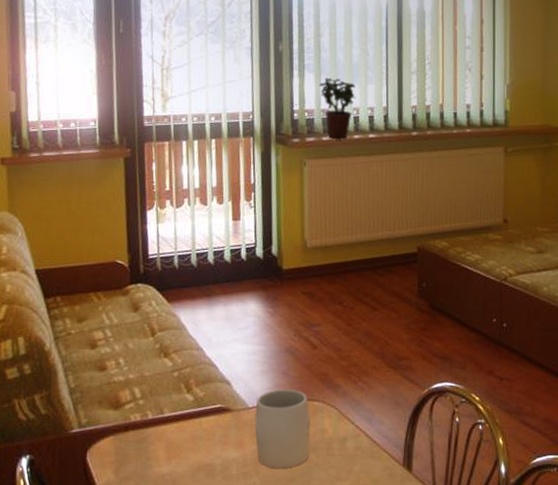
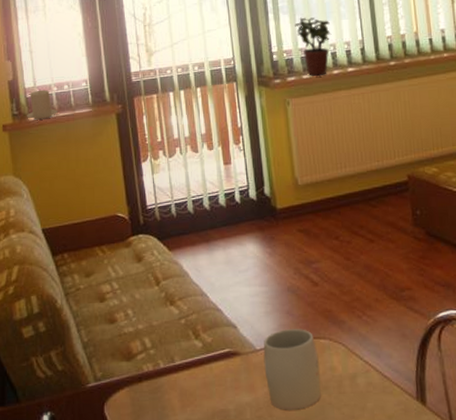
candle: none [28,125,62,156] -> present [27,89,58,120]

